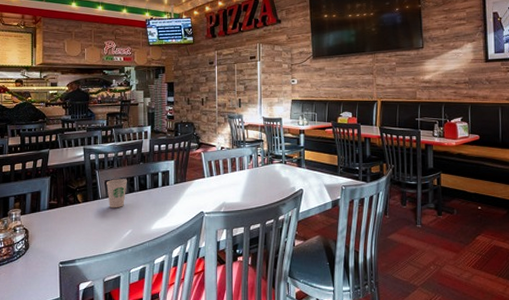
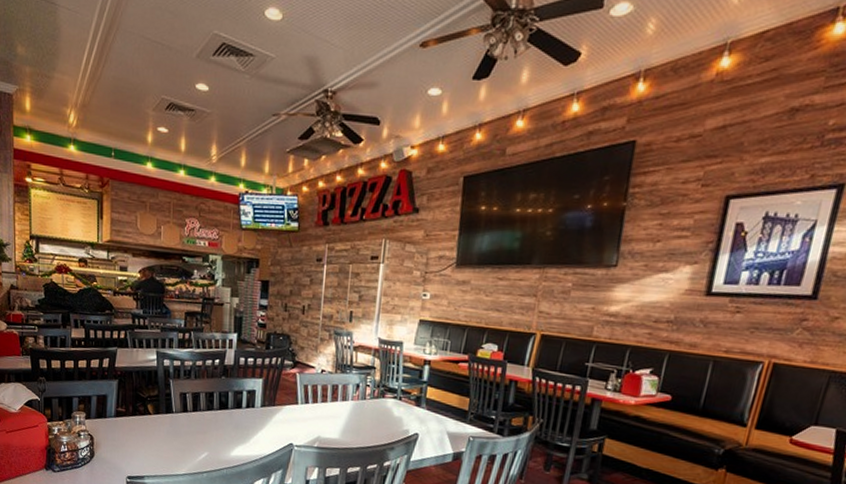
paper cup: present [106,179,127,209] -> none [181,392,206,426]

